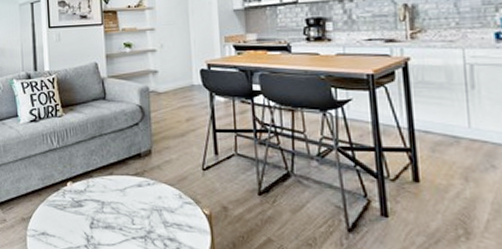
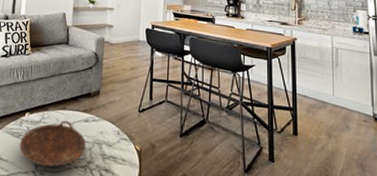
bowl: none [66,187,143,239] -> present [20,120,86,167]

